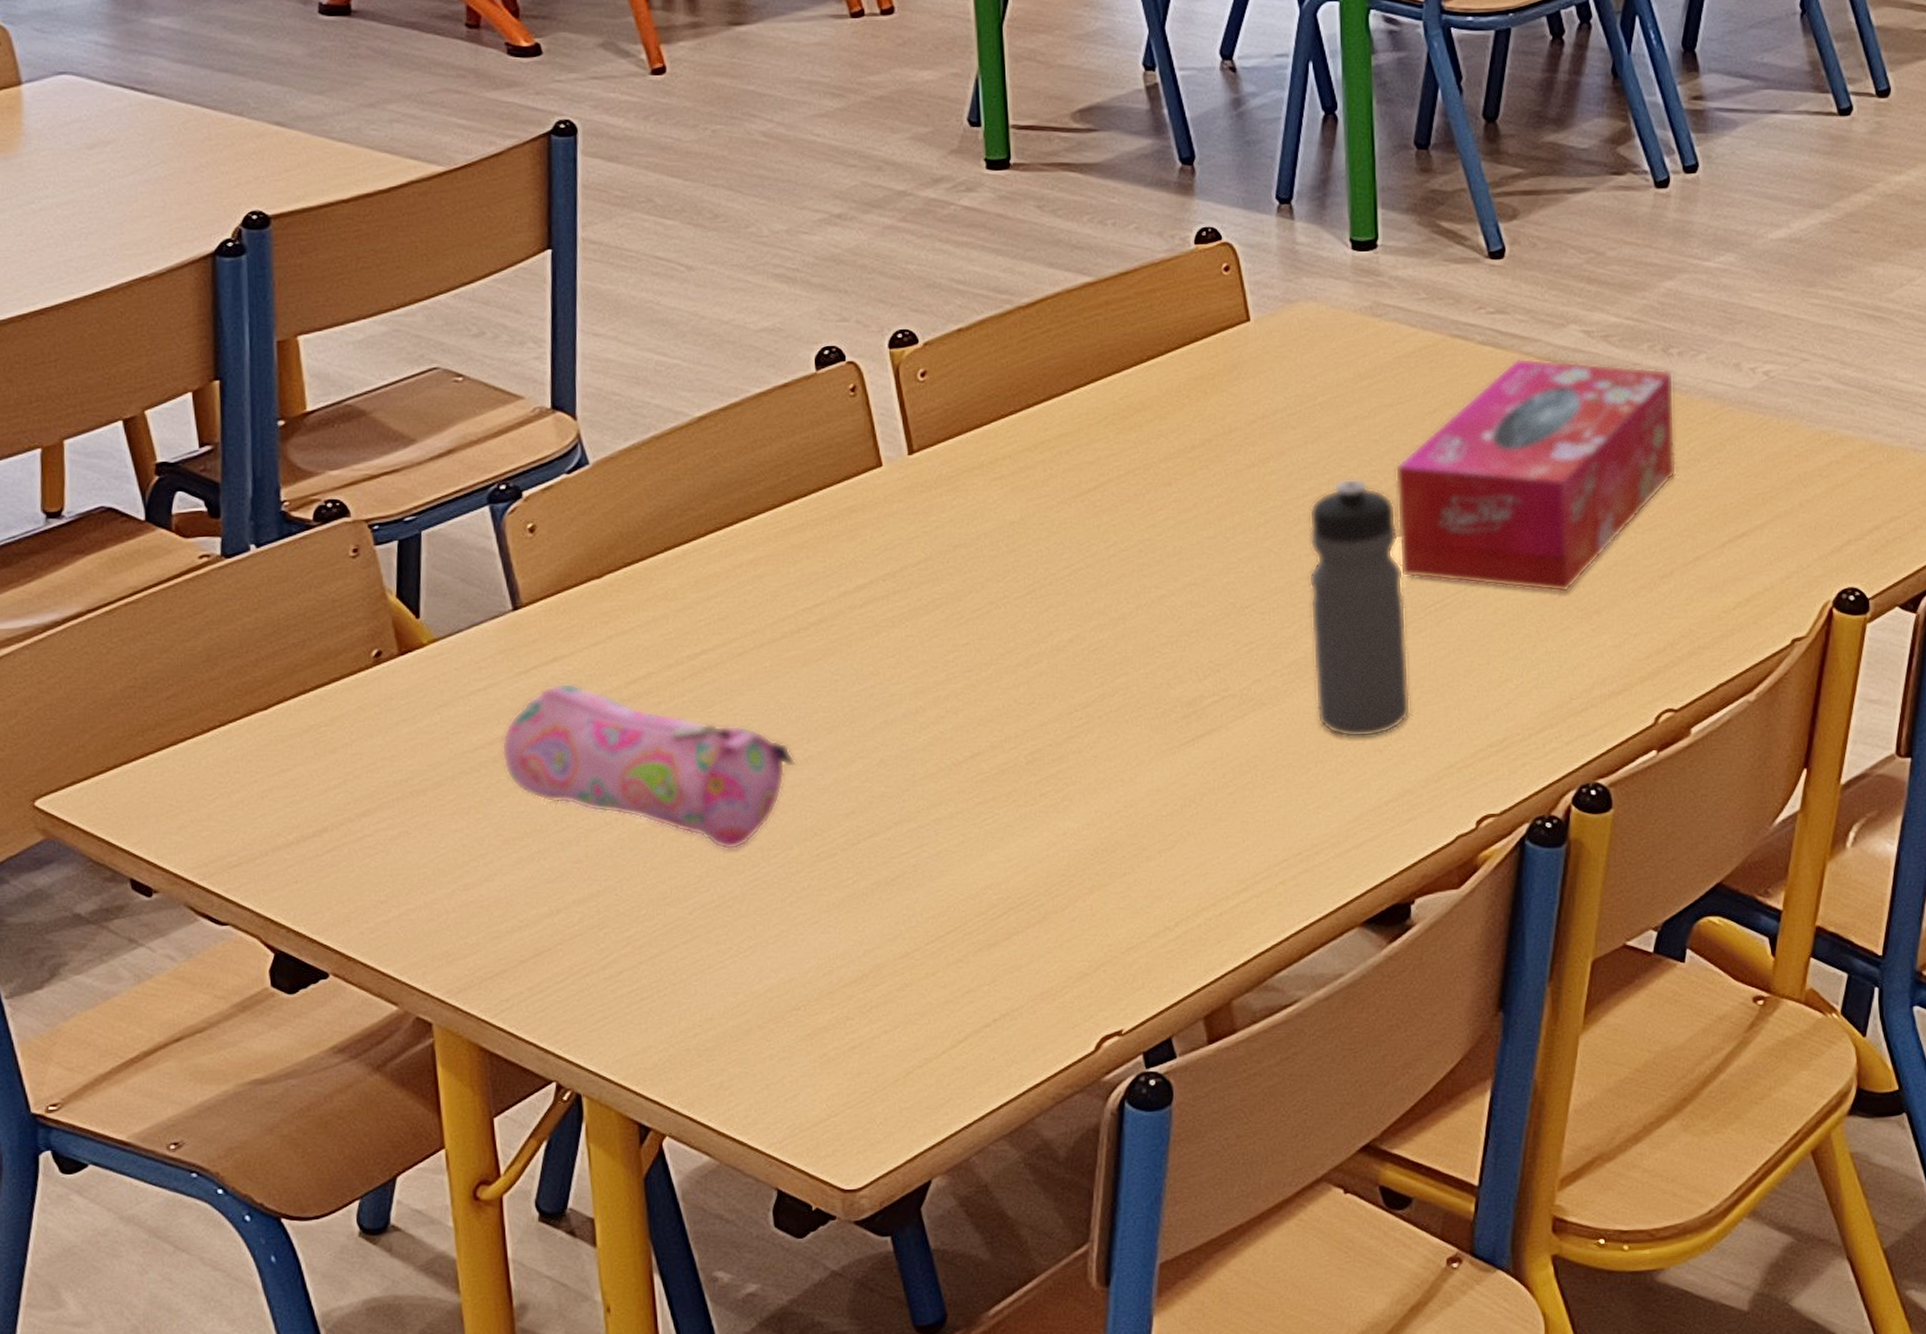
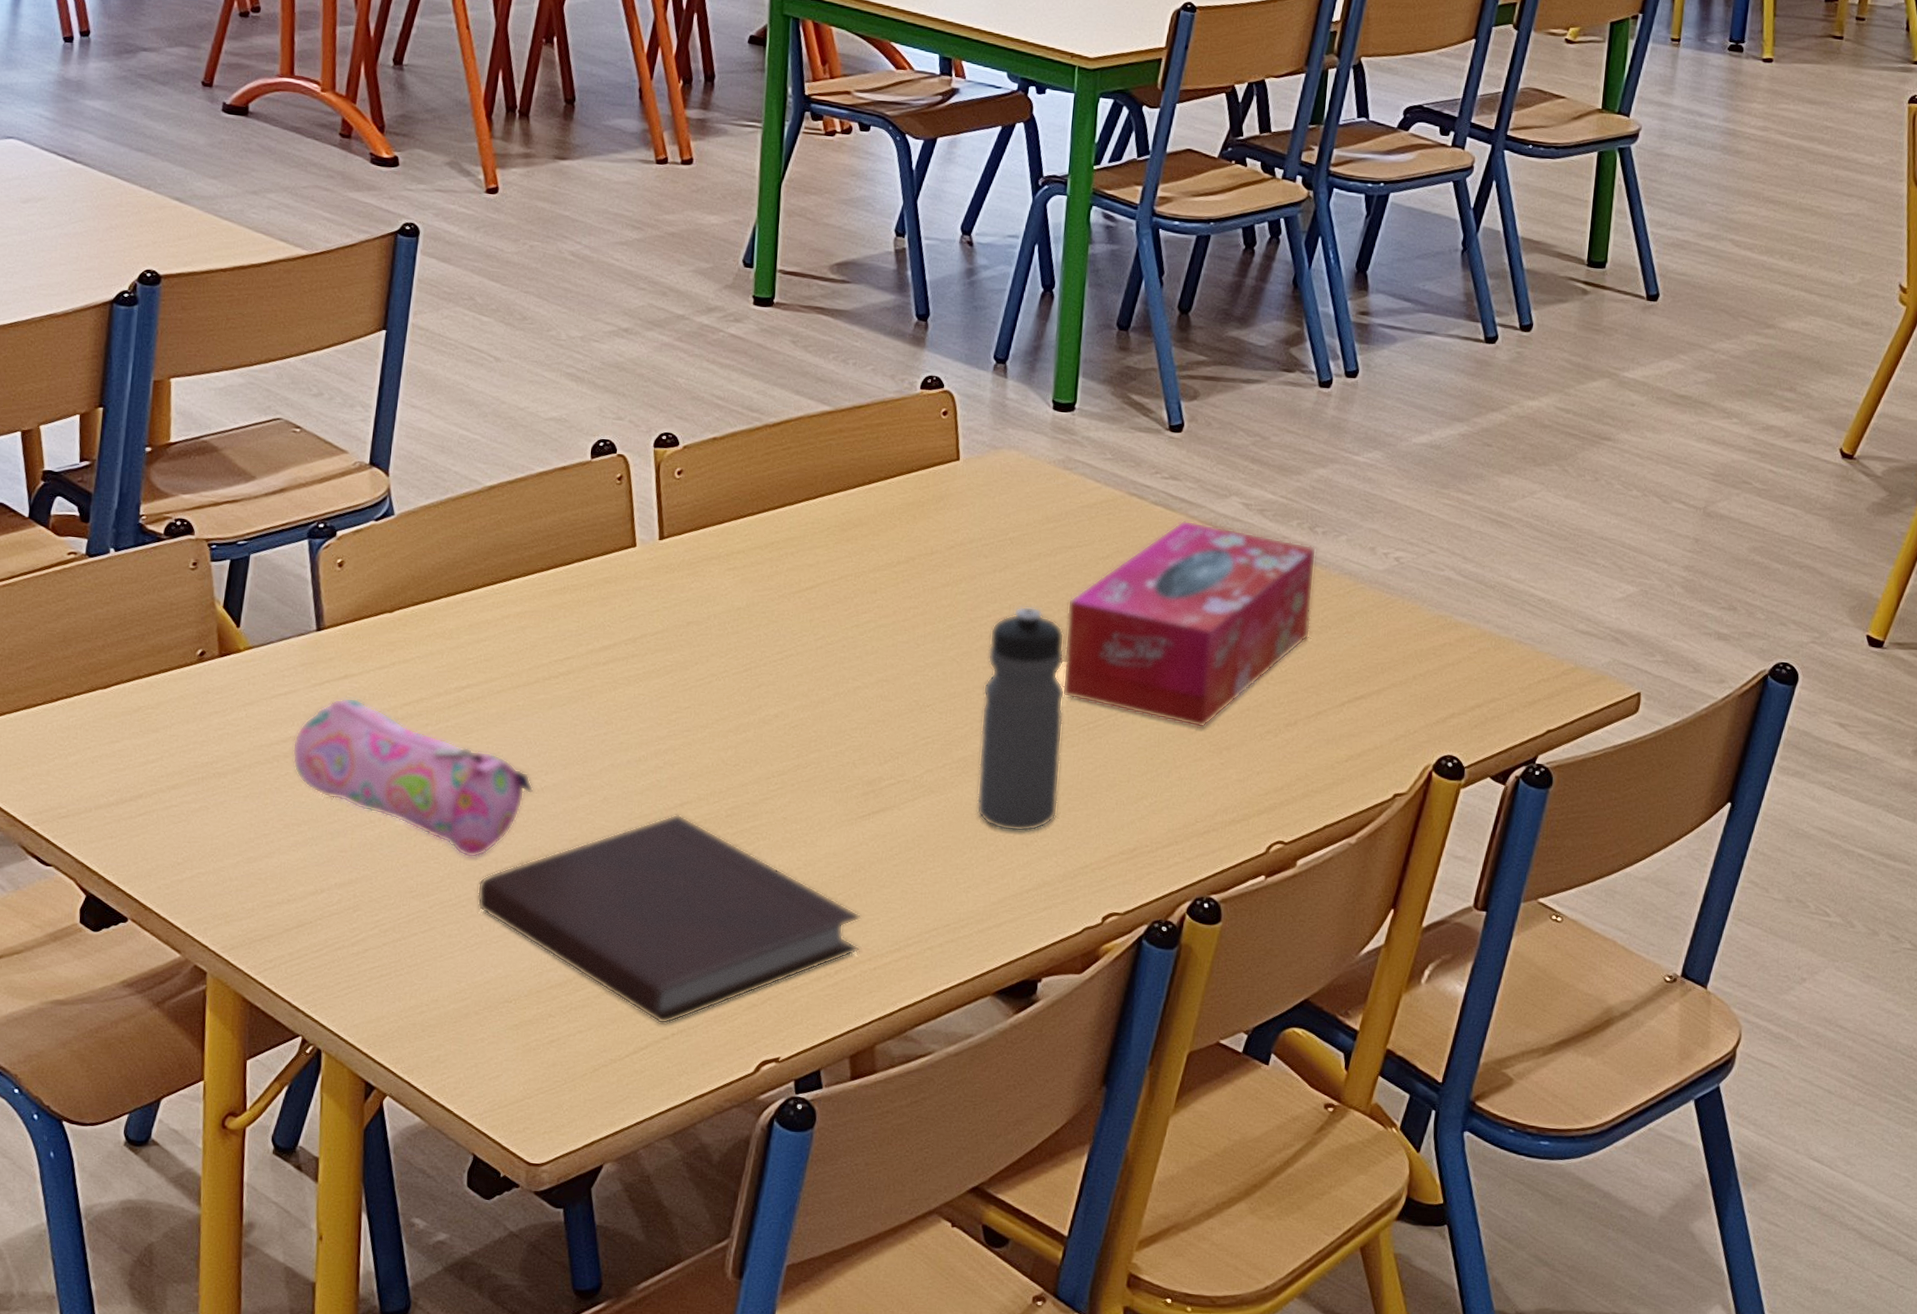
notebook: none [743,768,1200,1011] -> present [477,814,861,1025]

